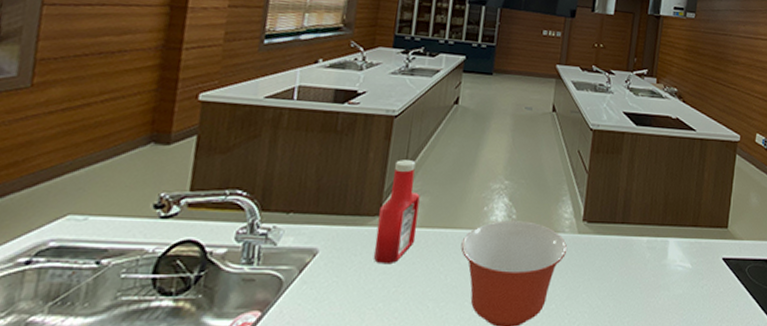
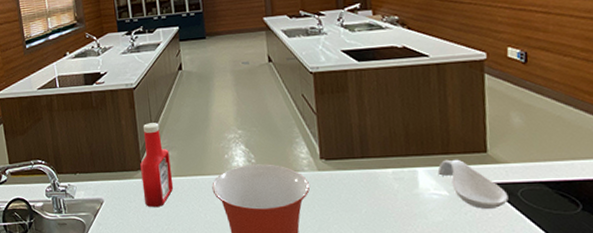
spoon rest: none [685,232,738,284] -> present [437,159,509,210]

